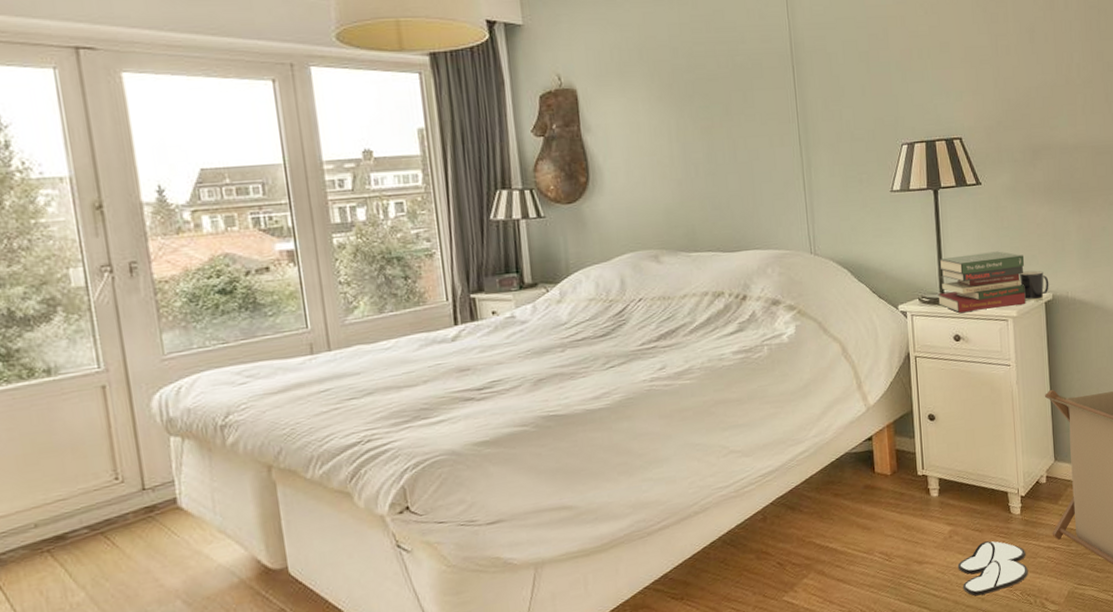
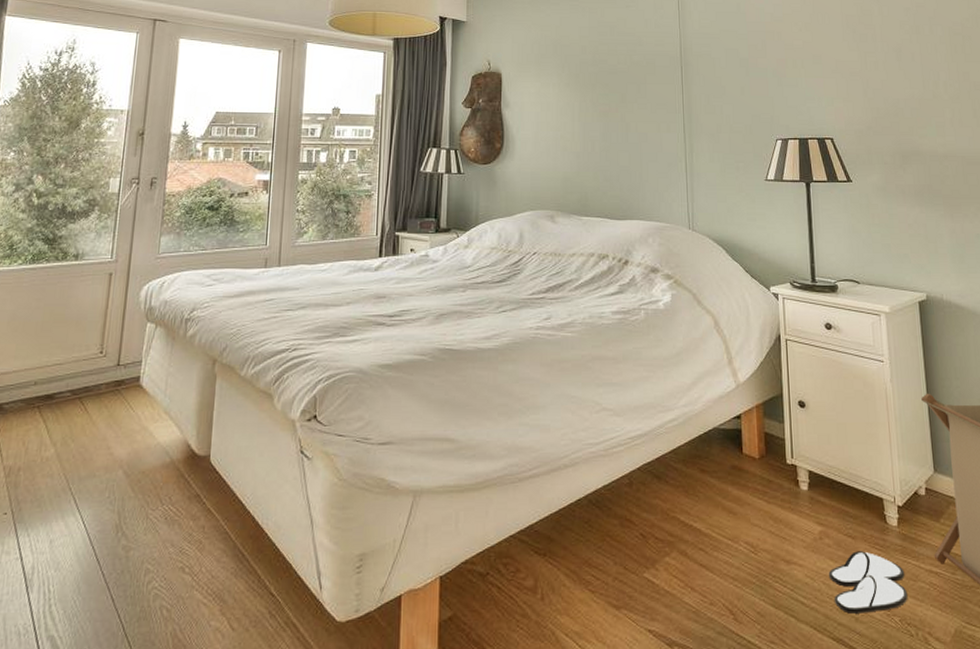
books: present [938,251,1026,314] -> none [809,246,899,302]
mug: present [1019,270,1049,302] -> none [891,269,923,299]

